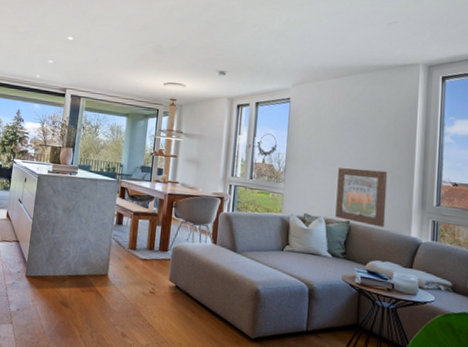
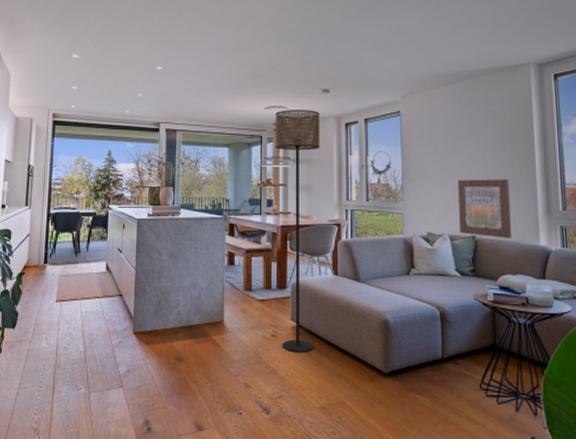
floor lamp: none [158,87,214,311] -> present [275,110,320,353]

